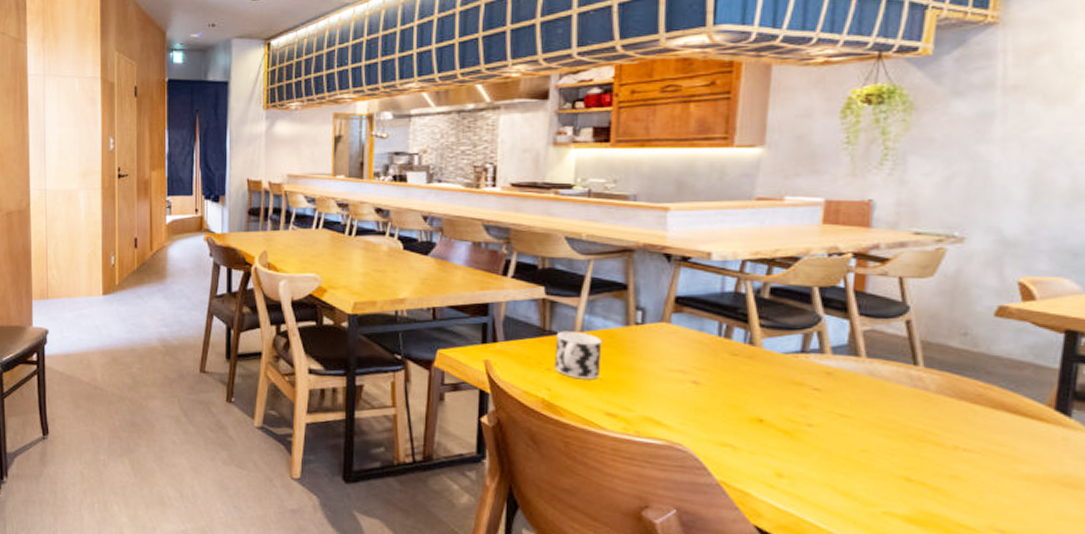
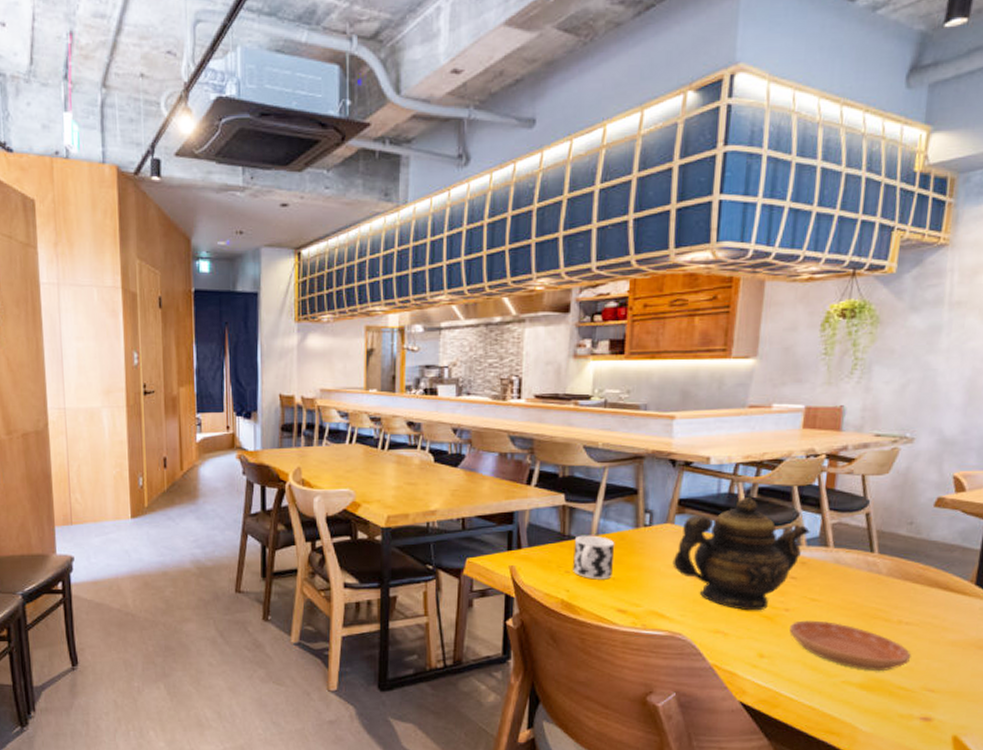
teapot: none [669,298,836,424] -> present [672,498,810,611]
saucer: none [814,438,973,505] -> present [790,620,911,672]

